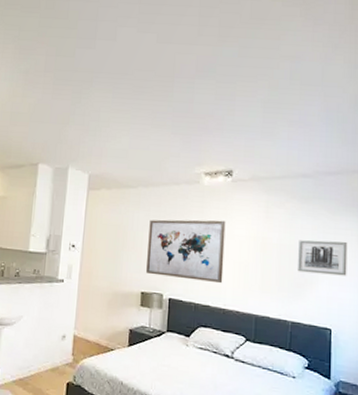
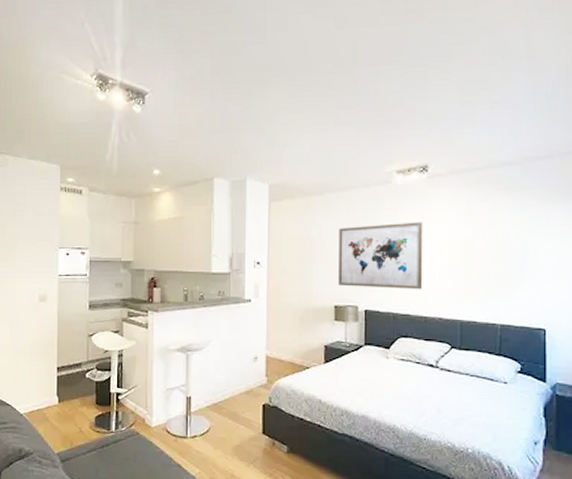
wall art: present [298,240,348,276] -> none [506,232,562,271]

